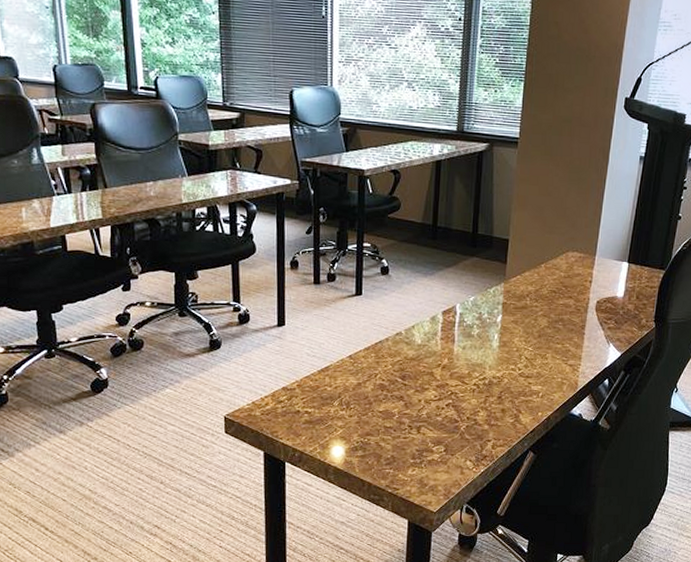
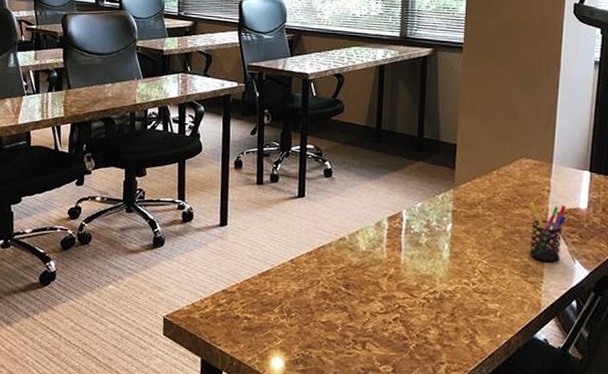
pen holder: none [570,293,605,347] -> present [529,203,566,263]

